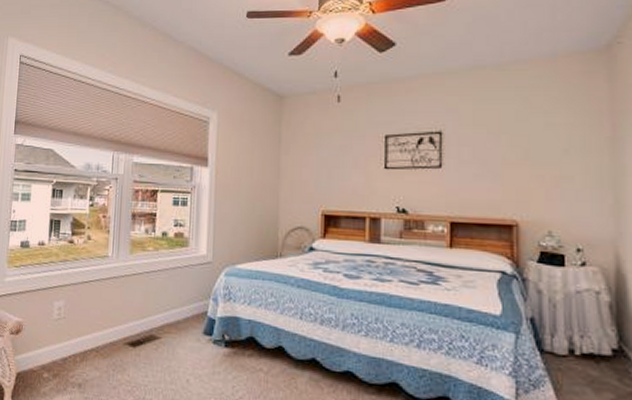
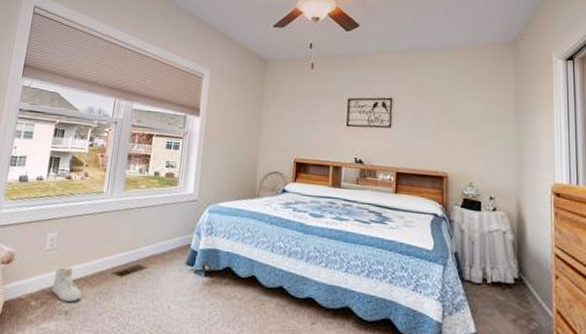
sneaker: none [63,337,95,374] -> present [51,267,82,302]

